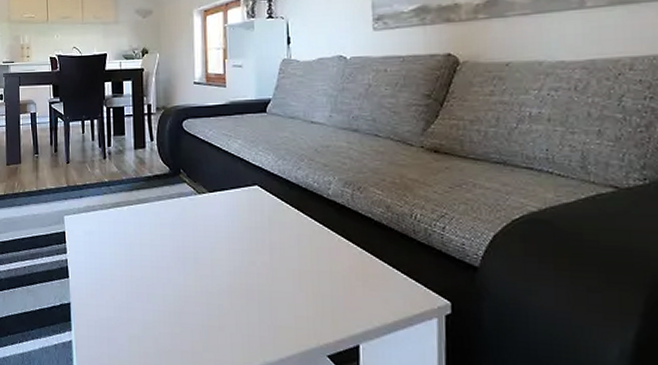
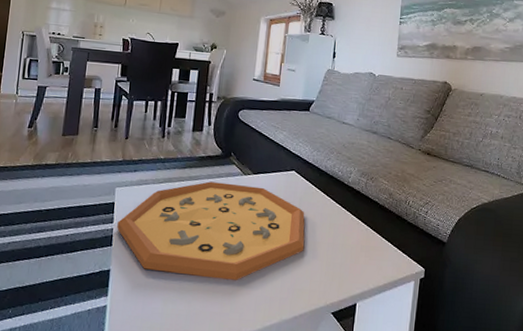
decorative tray: none [71,204,282,315] -> present [117,181,305,280]

